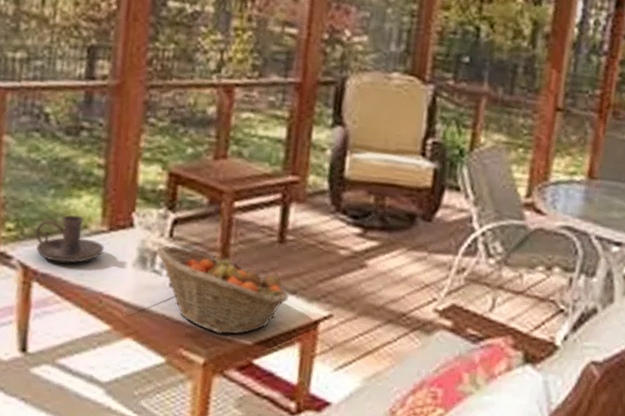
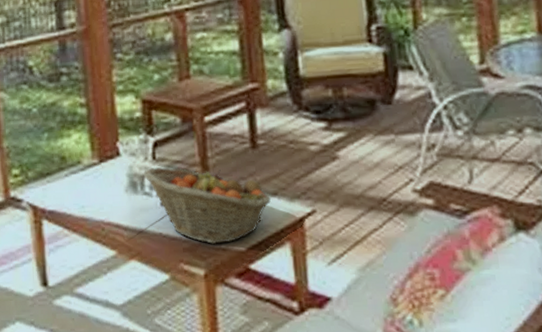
candle holder: present [35,215,104,264] -> none [38,153,98,199]

